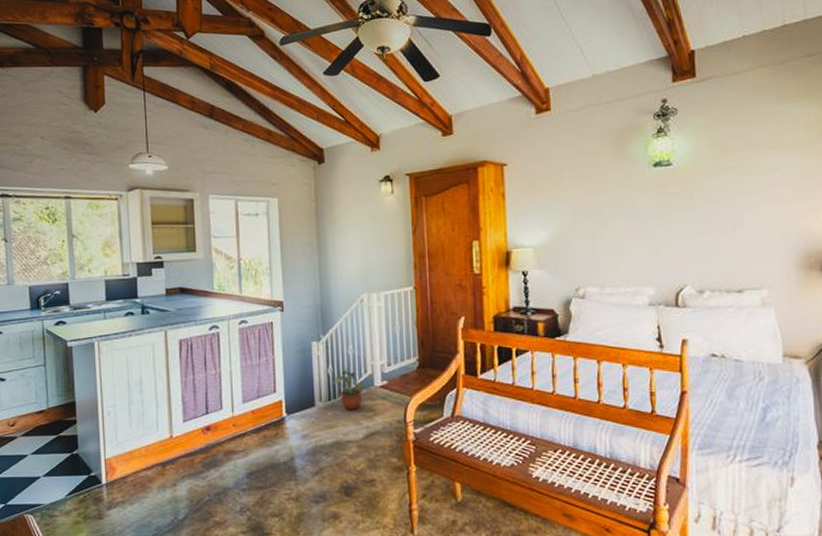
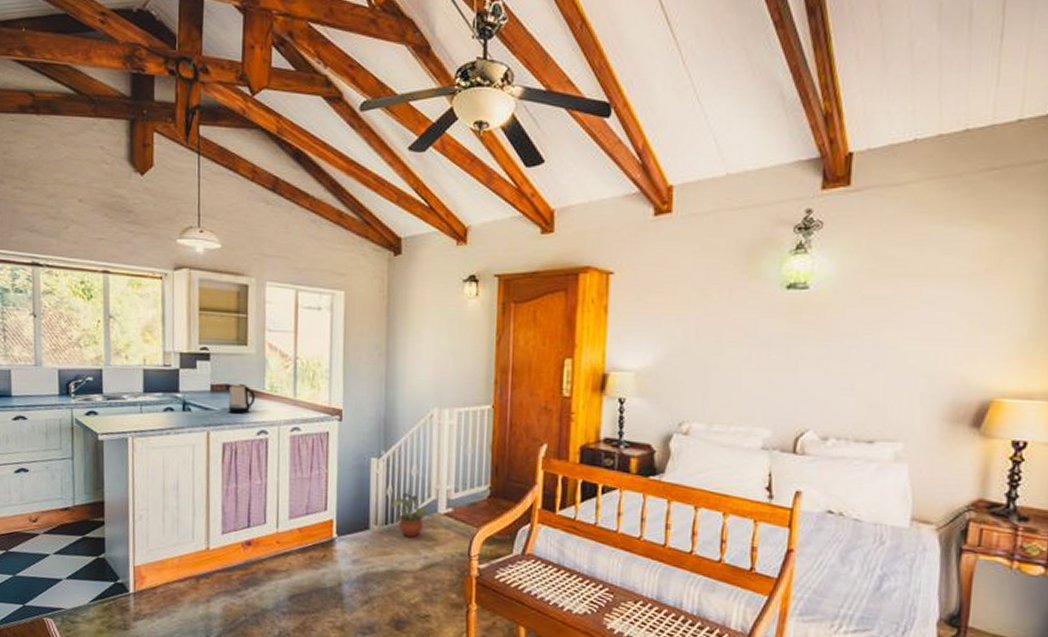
kettle: none [181,285,206,314] -> present [228,383,256,415]

